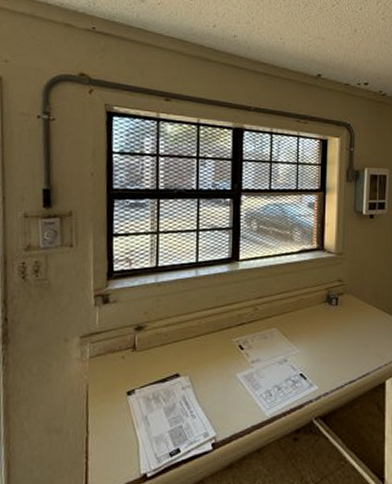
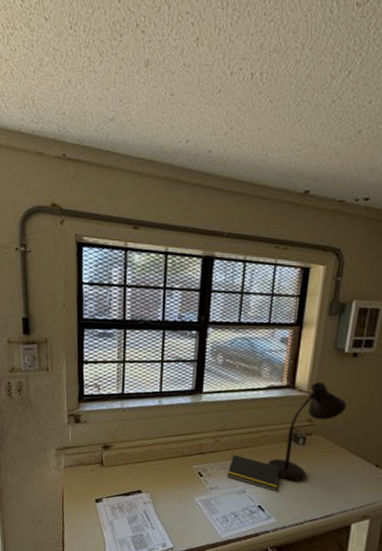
notepad: none [268,322,317,357] -> present [227,454,279,492]
desk lamp: none [306,242,370,343] -> present [268,381,347,482]

